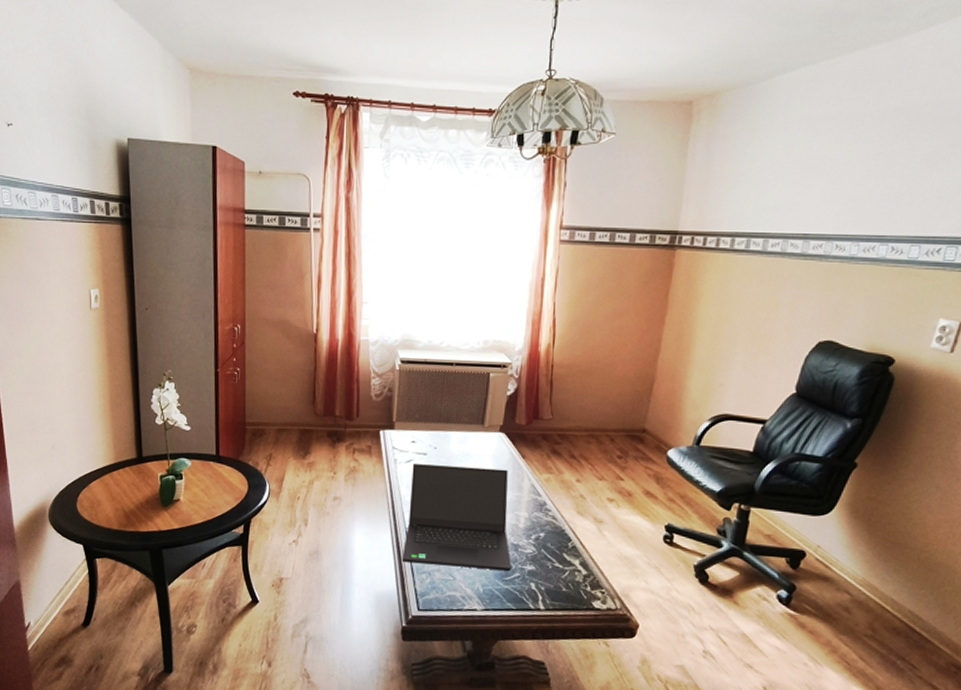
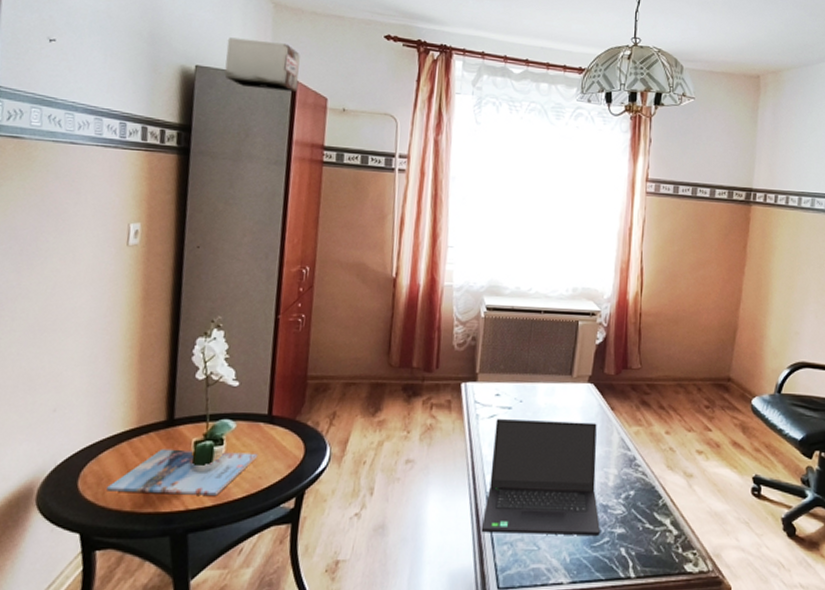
magazine: none [98,481,211,520] -> present [107,448,258,496]
box: none [152,108,218,157] -> present [224,37,300,92]

